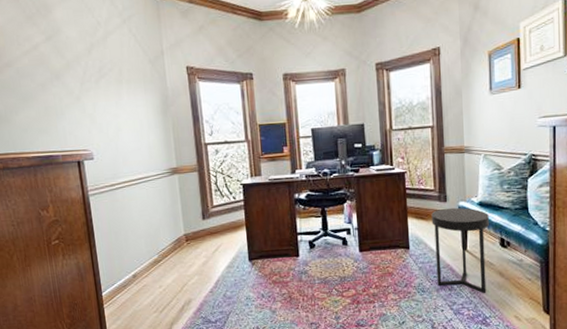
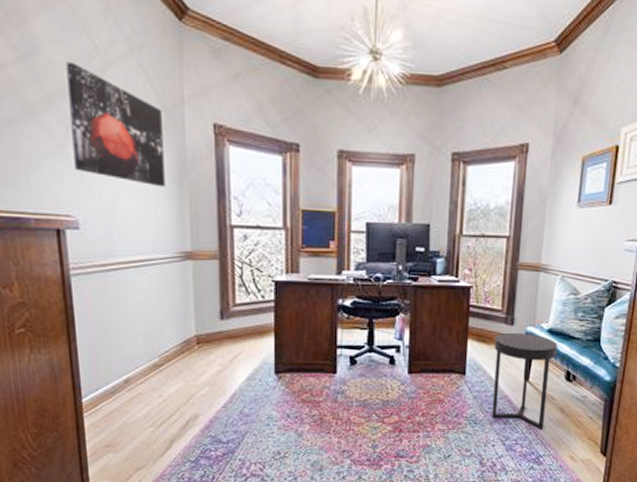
wall art: none [79,36,154,120] -> present [66,62,165,187]

